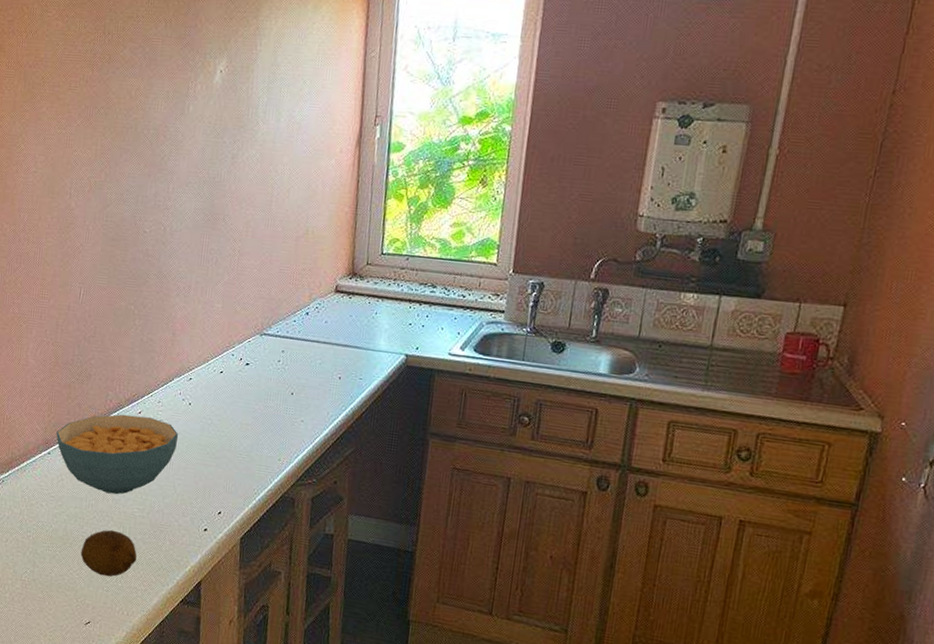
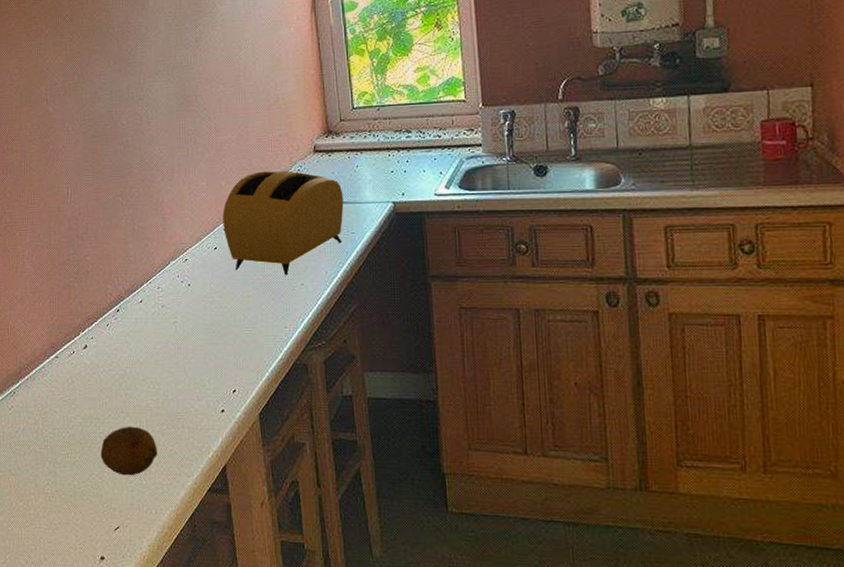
cereal bowl: present [56,414,179,495] -> none [61,305,183,389]
toaster: none [232,302,358,410] -> present [223,170,344,276]

